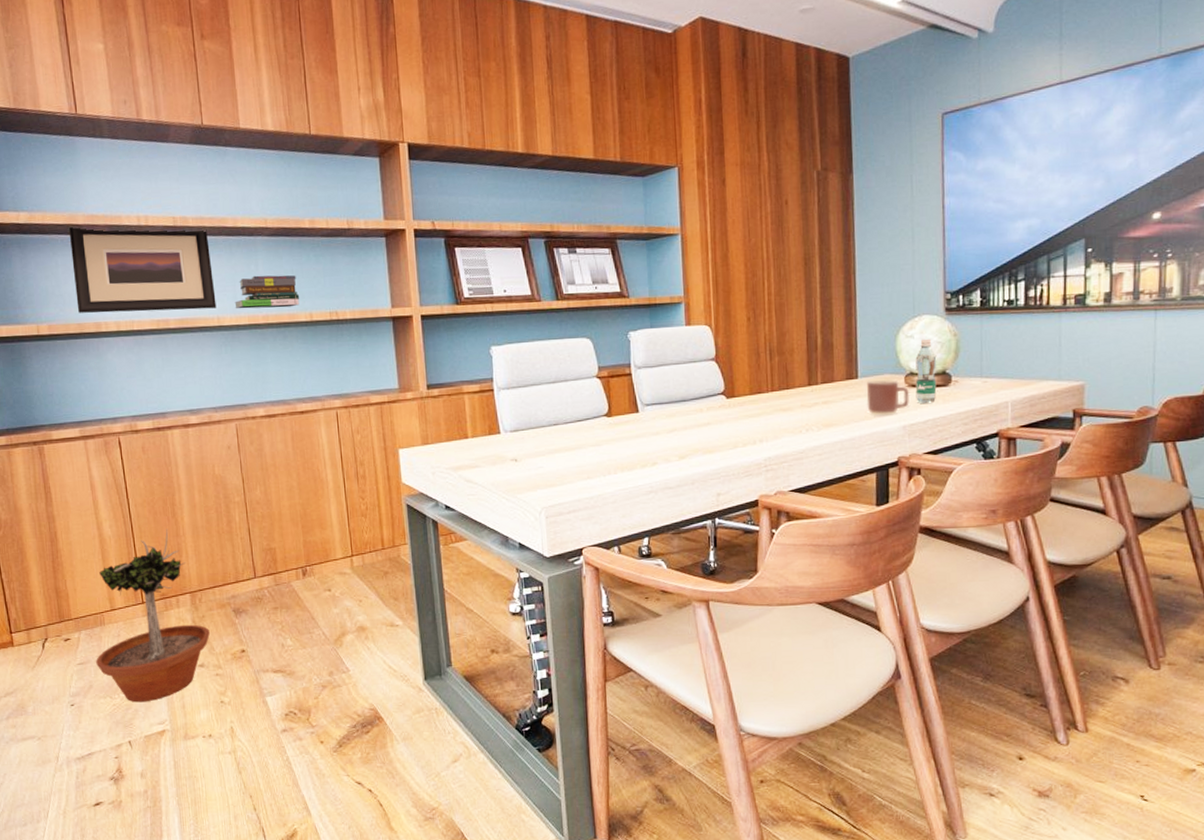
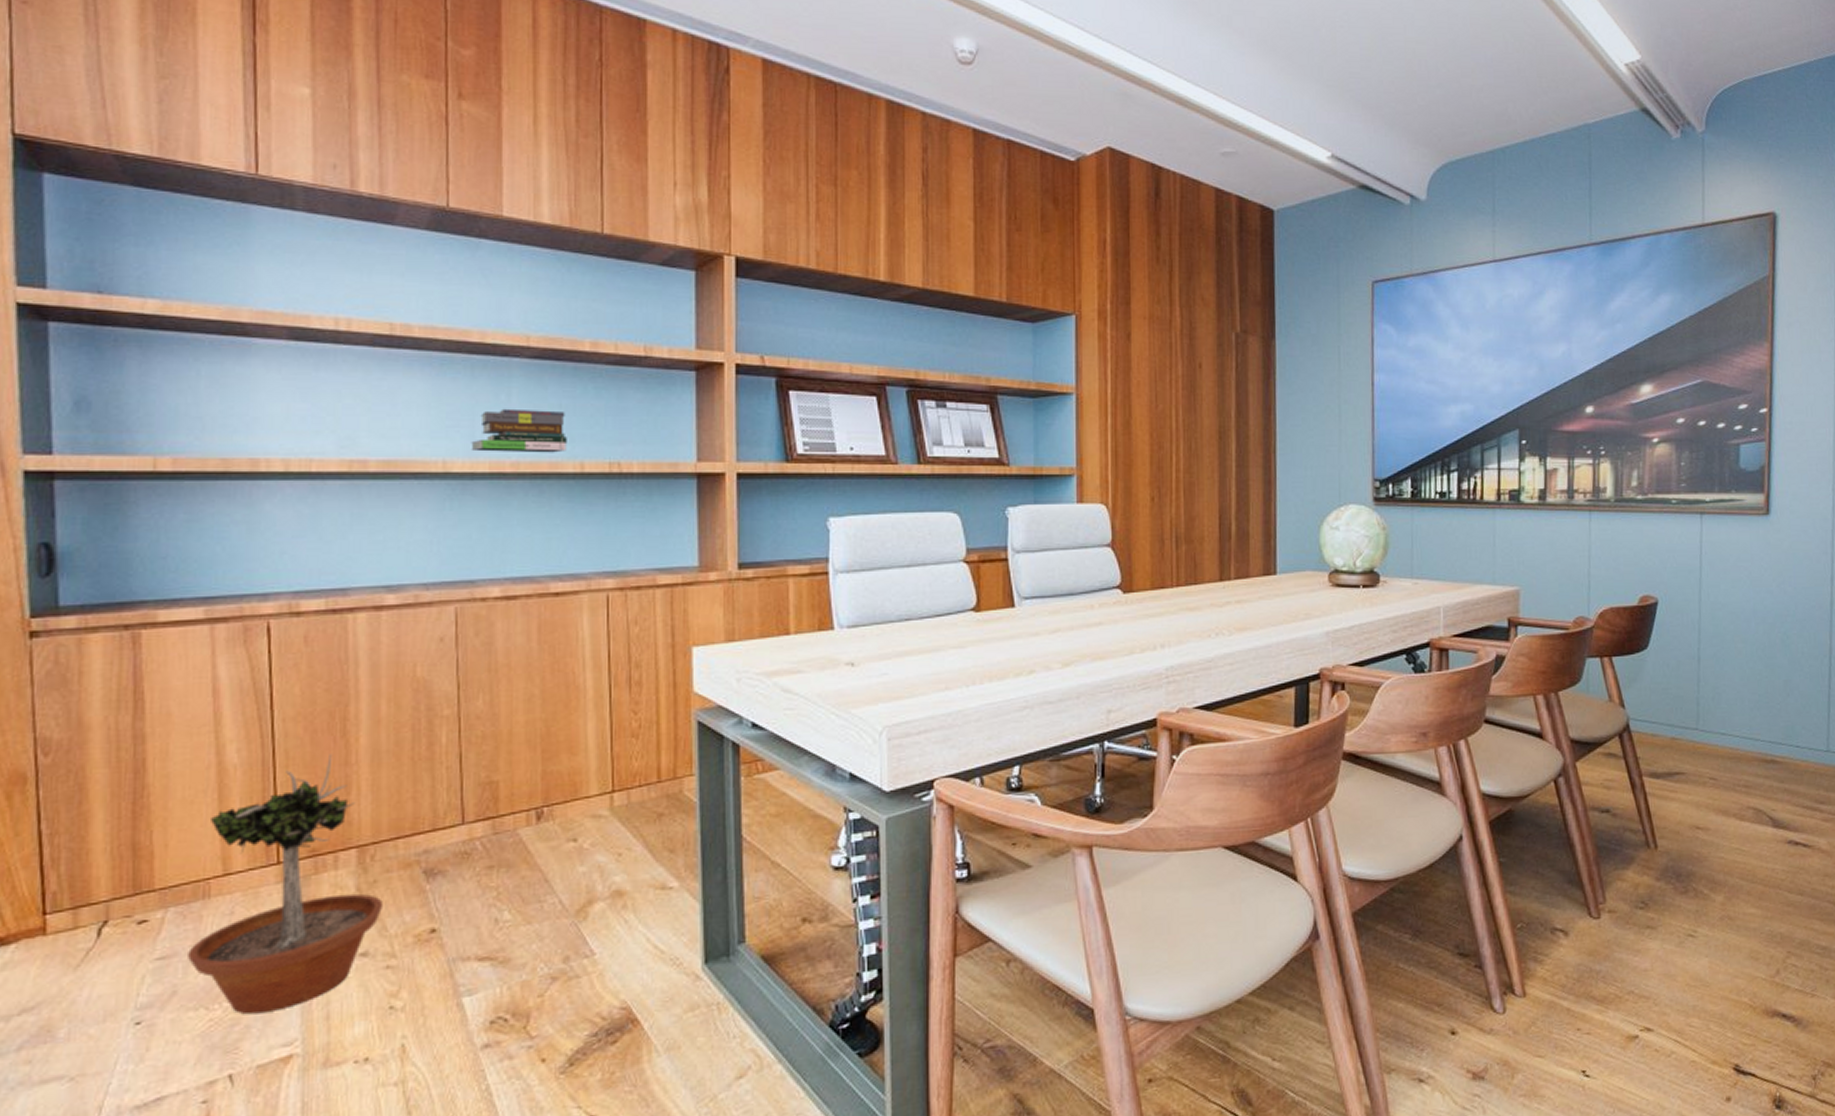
picture frame: present [68,225,217,313] -> none [223,322,443,449]
mug: present [866,380,910,416] -> none [1285,578,1334,620]
bottle: present [915,338,937,405] -> none [1340,531,1364,607]

